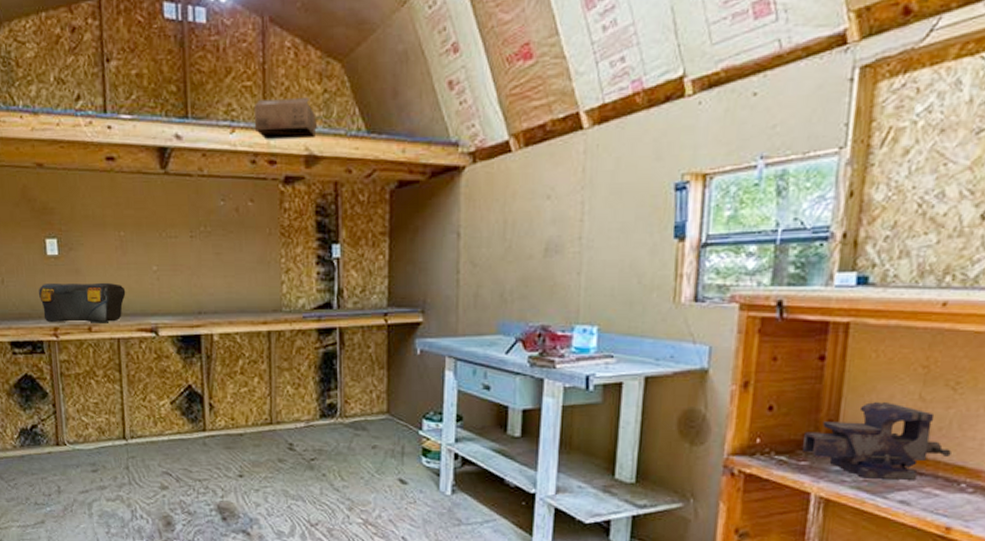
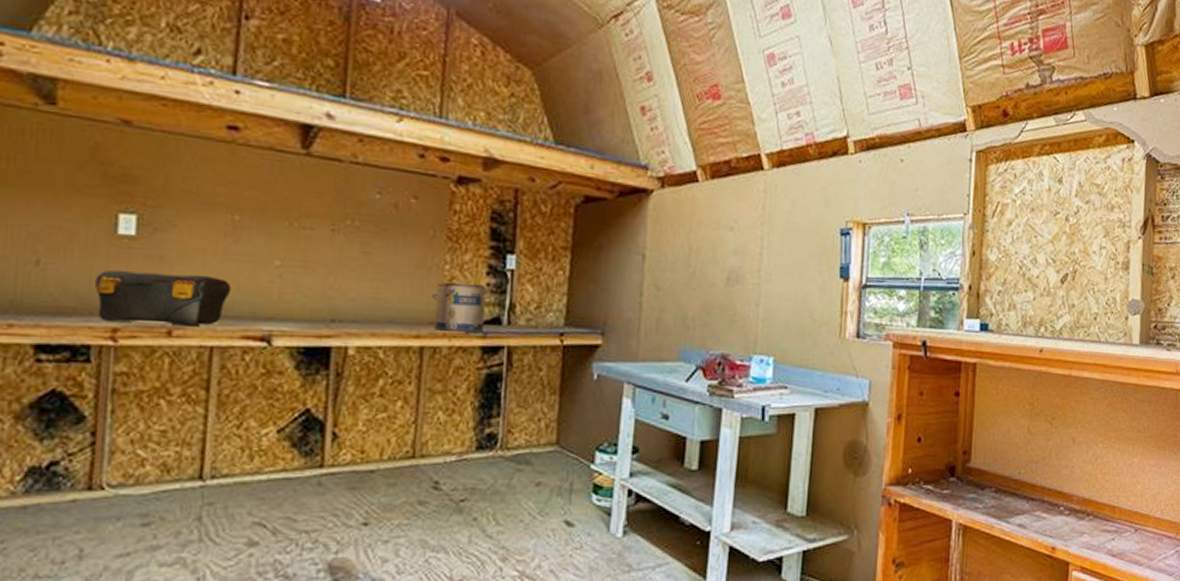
cardboard box: present [253,98,318,140] -> none [426,91,502,141]
paint can: none [273,273,322,317] -> present [431,281,491,333]
bench vise: present [803,402,951,480] -> none [945,435,1052,505]

